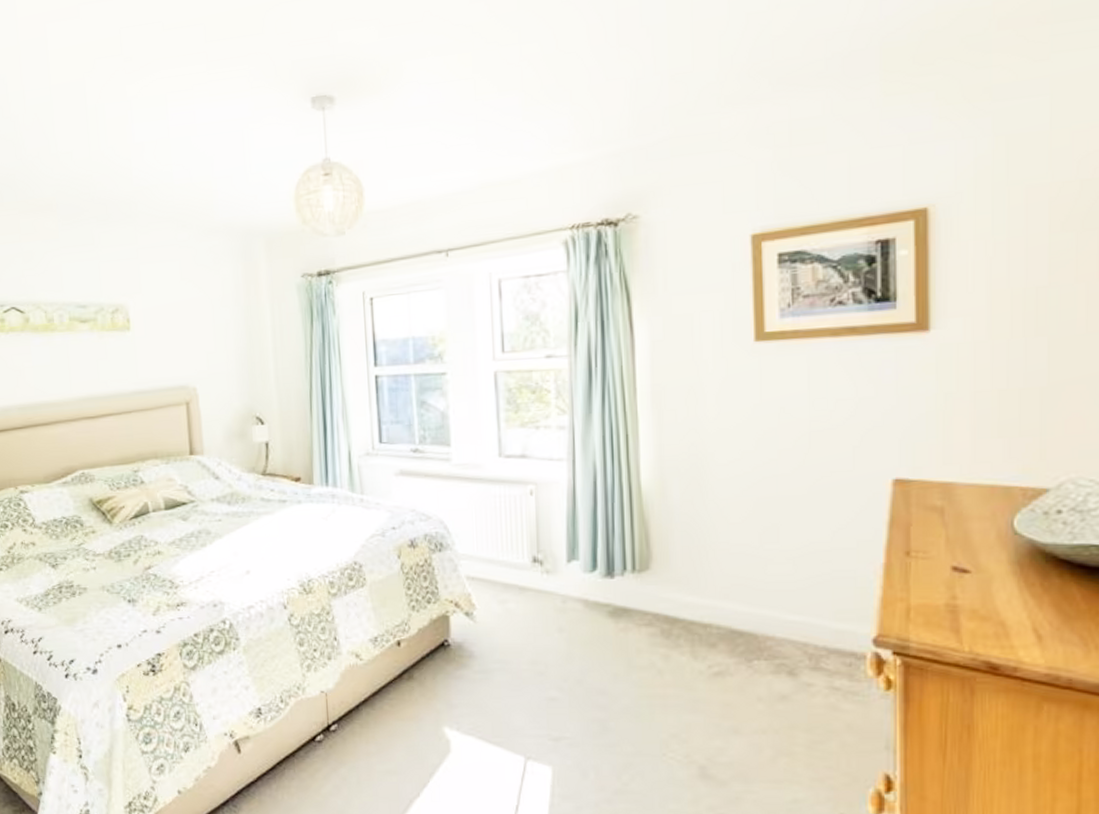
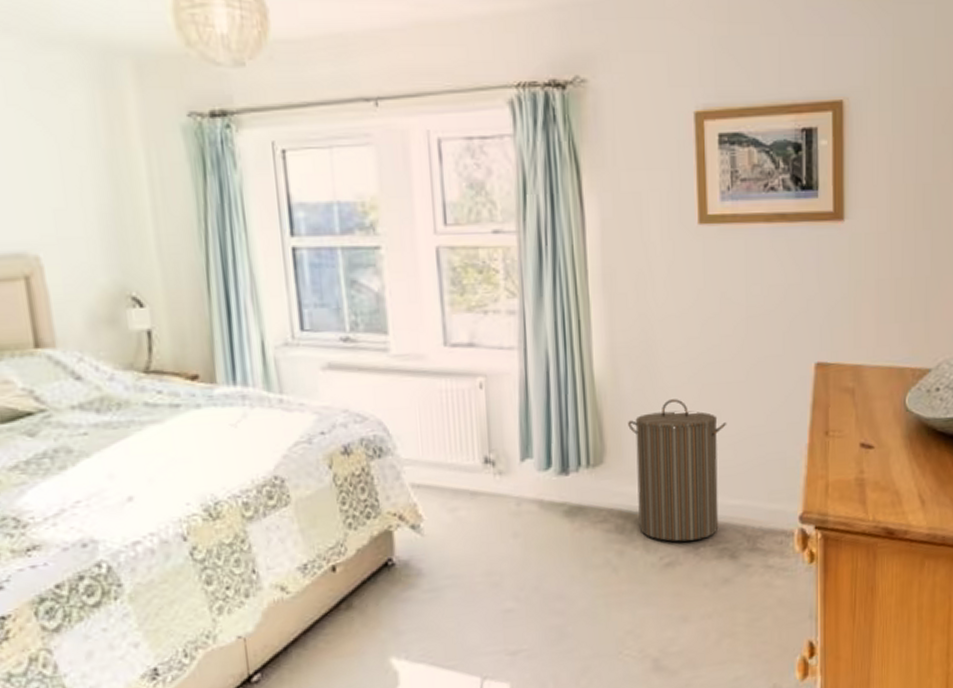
laundry hamper: none [676,511,786,652] -> present [628,399,727,542]

